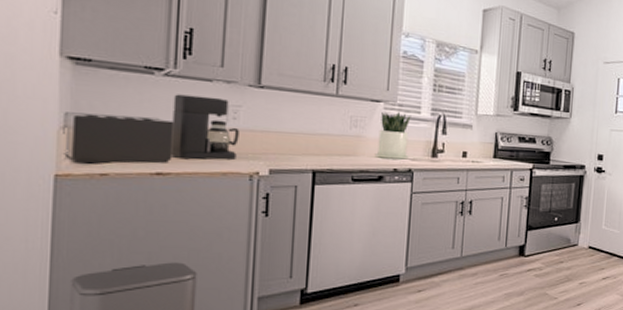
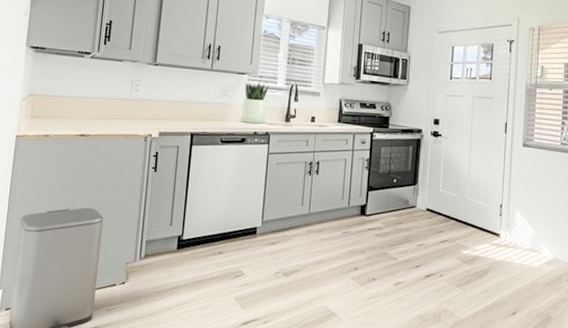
toaster: present [62,112,174,164] -> none [22,88,95,128]
coffee maker: present [171,94,240,161] -> none [91,72,140,125]

